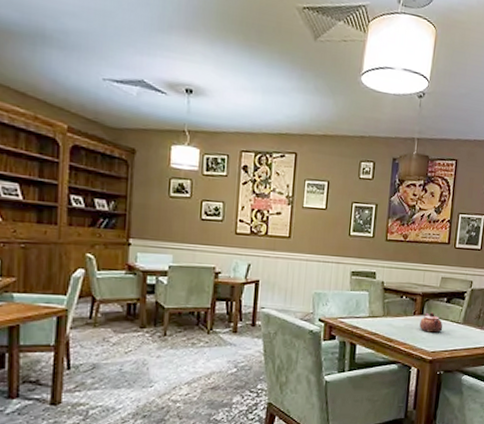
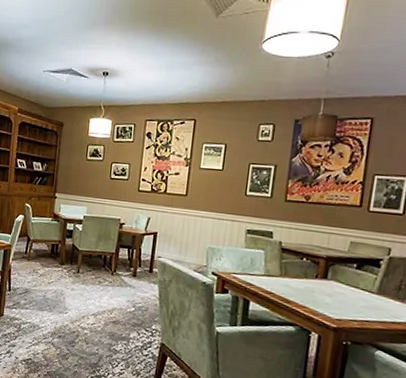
teapot: present [419,312,443,333] -> none [322,277,352,300]

